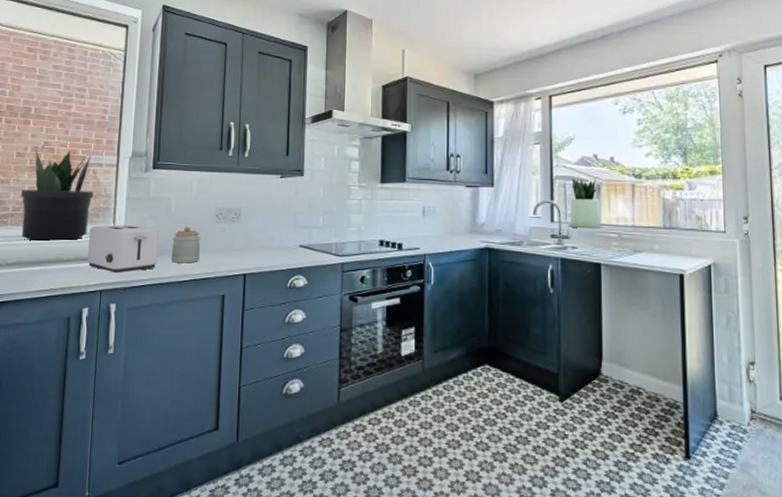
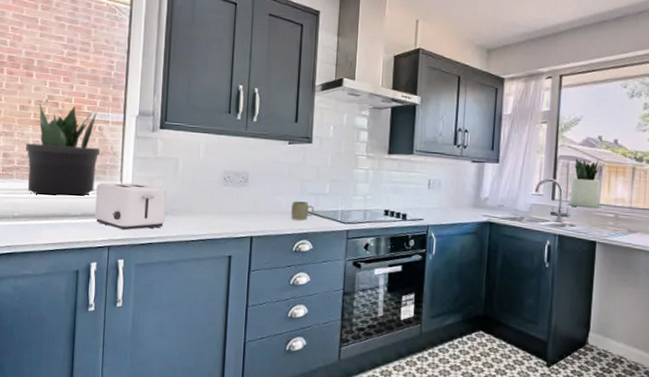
jar: present [171,226,201,263] -> none [179,187,209,224]
mug: none [284,235,308,255] -> present [290,201,314,221]

